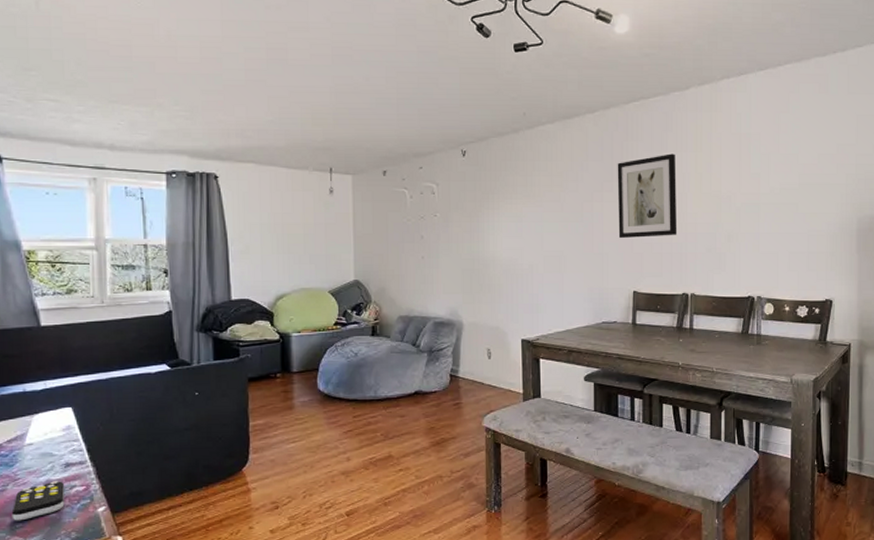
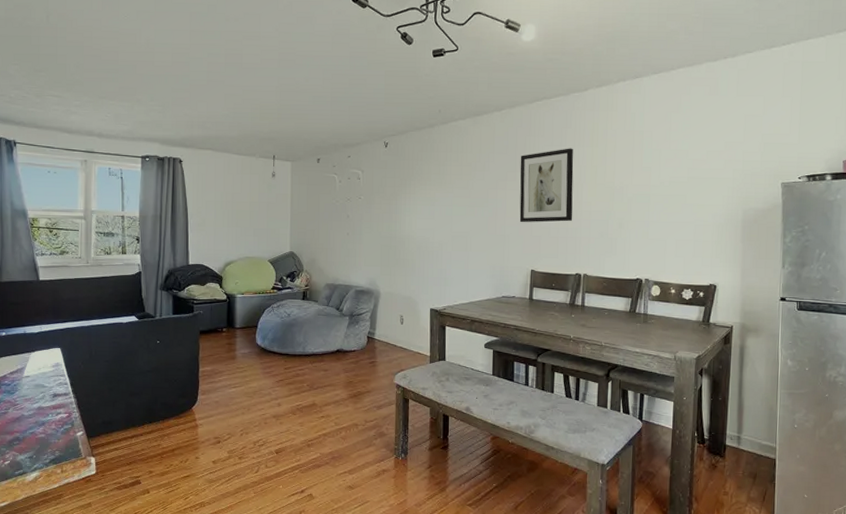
remote control: present [11,481,65,521] -> none [11,408,53,439]

